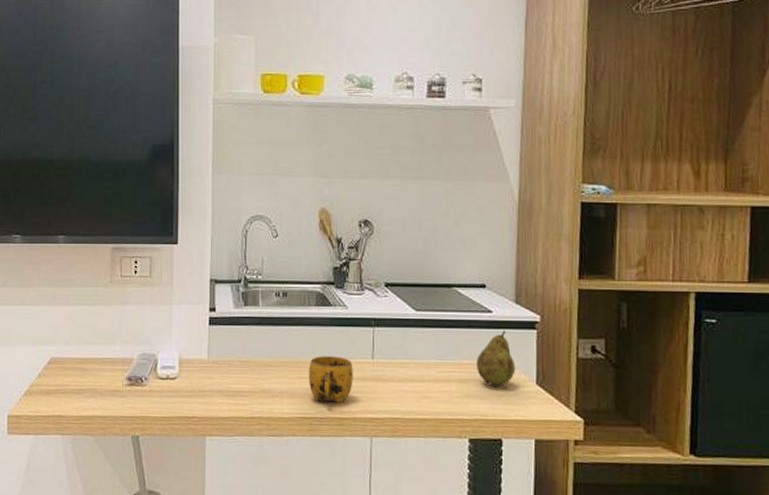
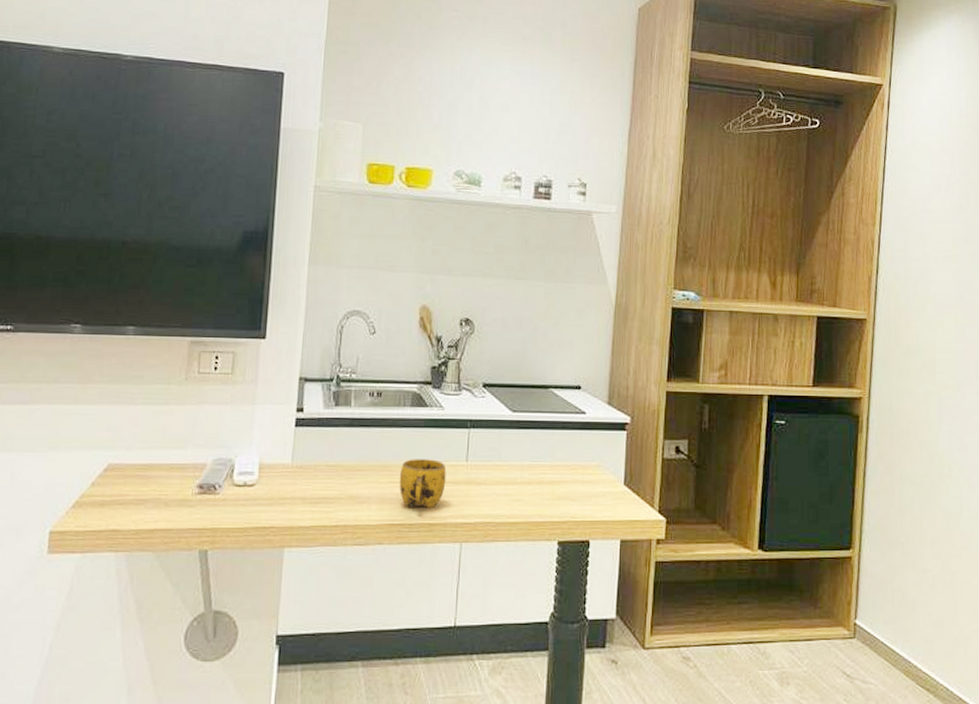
fruit: present [476,330,516,386] -> none [568,431,605,488]

